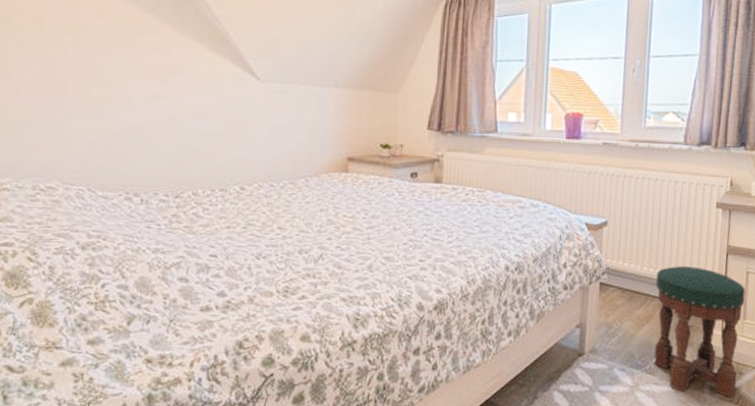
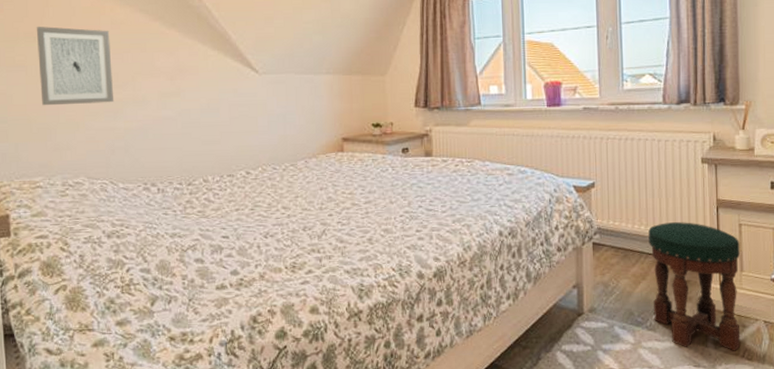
wall art: none [8,9,96,101] -> present [36,26,114,106]

